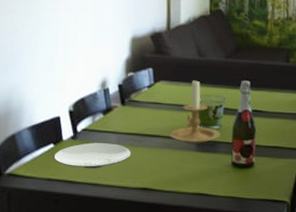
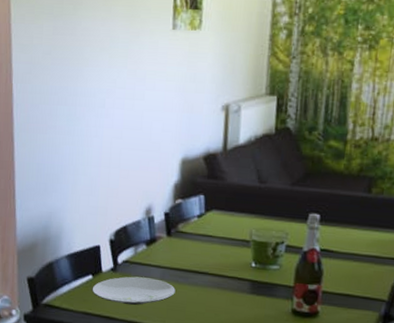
candle holder: present [169,78,220,144] -> none [220,208,280,285]

